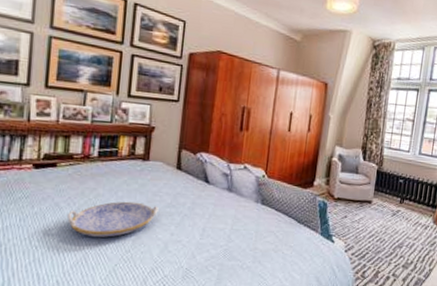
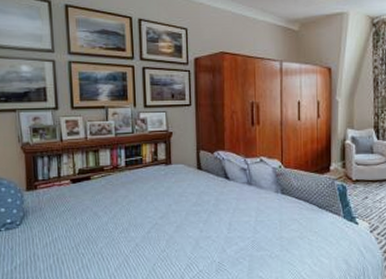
serving tray: present [67,201,159,238] -> none [106,204,186,240]

